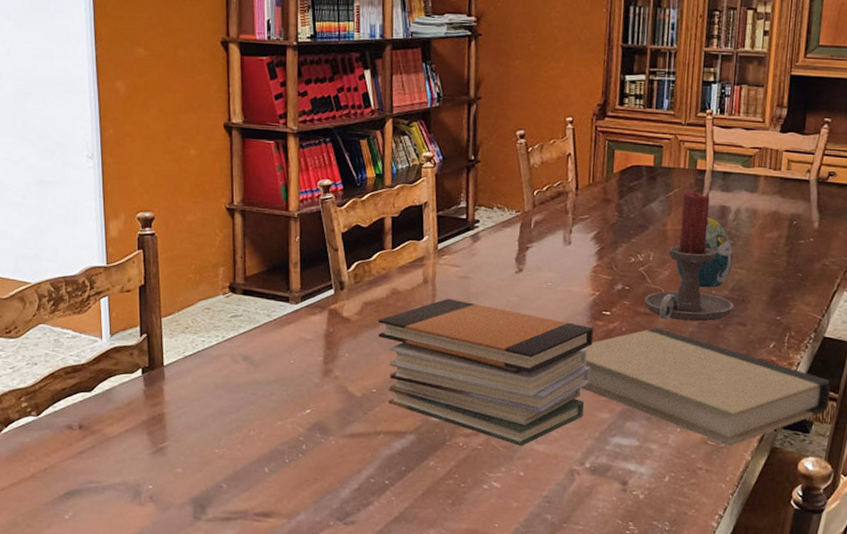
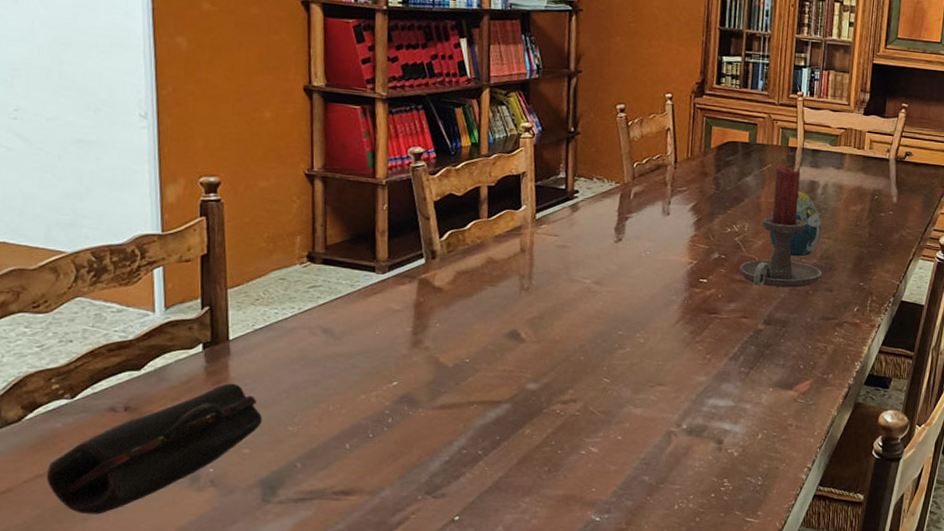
pencil case: none [18,406,192,522] -> present [46,383,262,515]
book stack: present [378,298,594,446] -> none [472,267,691,411]
book: present [581,328,831,447] -> none [678,294,907,404]

